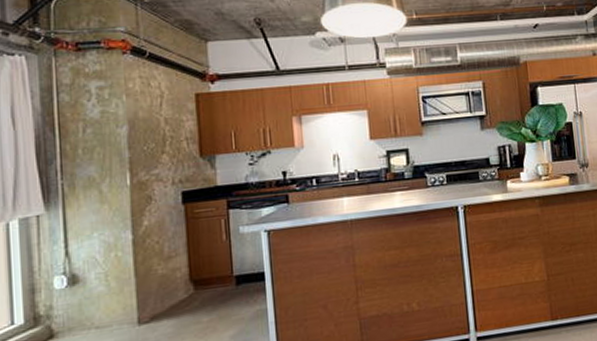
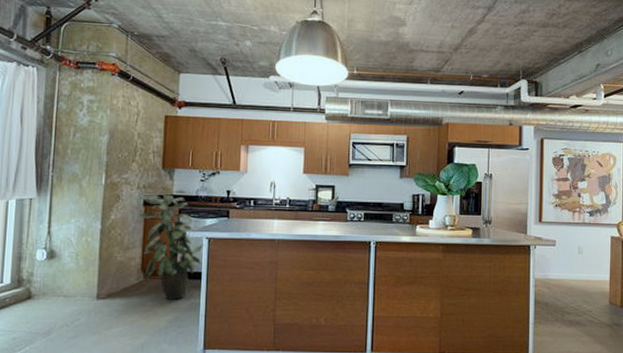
indoor plant: none [173,178,264,311] -> present [137,190,205,300]

